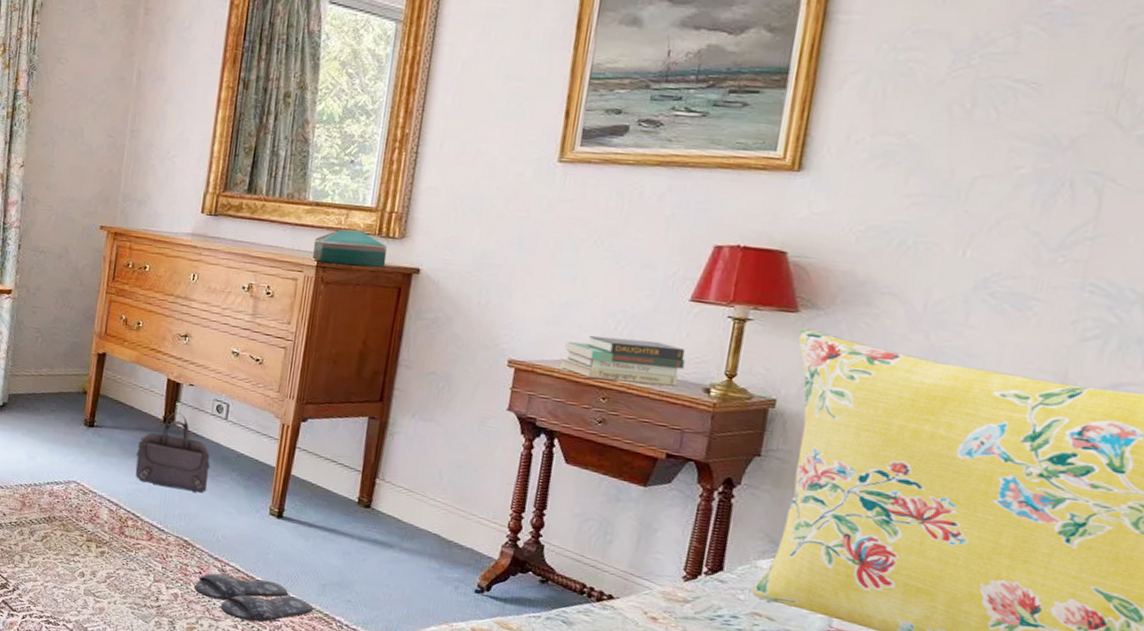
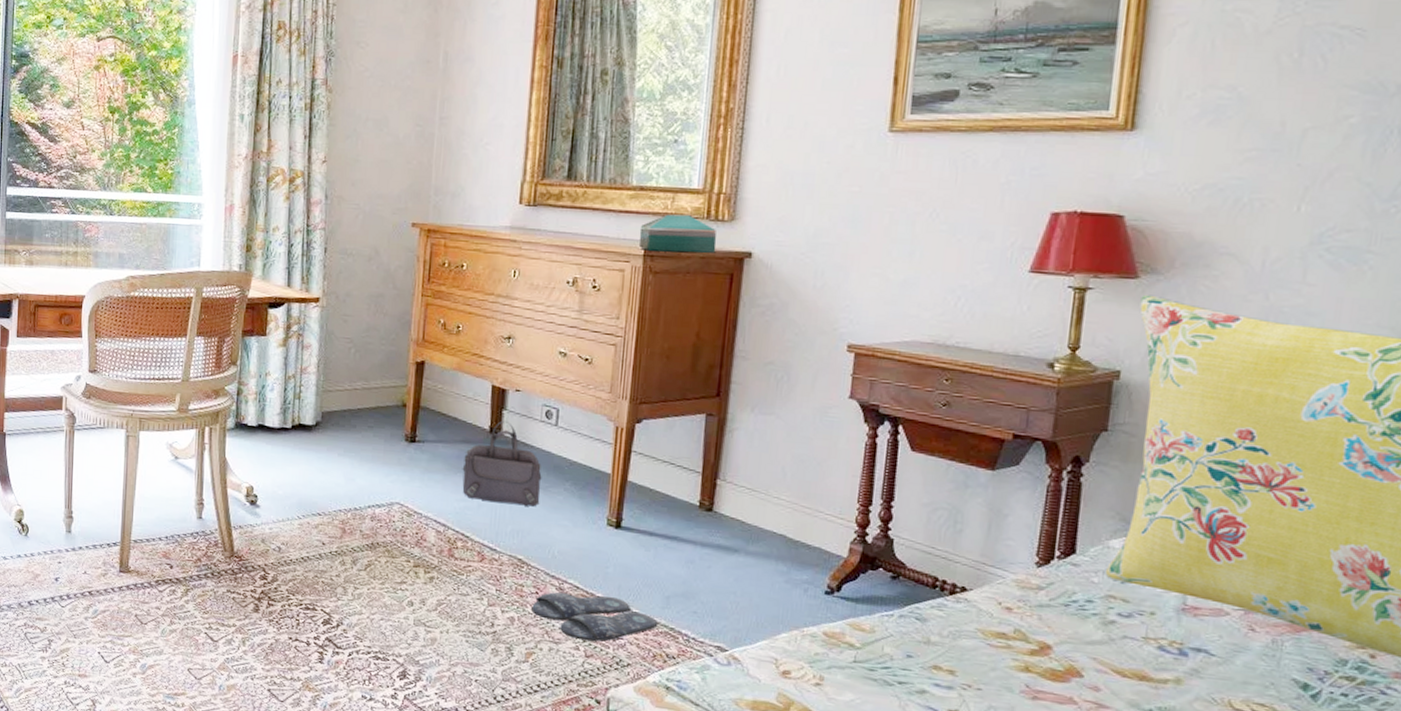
books: present [558,335,686,387] -> none [899,314,1028,363]

